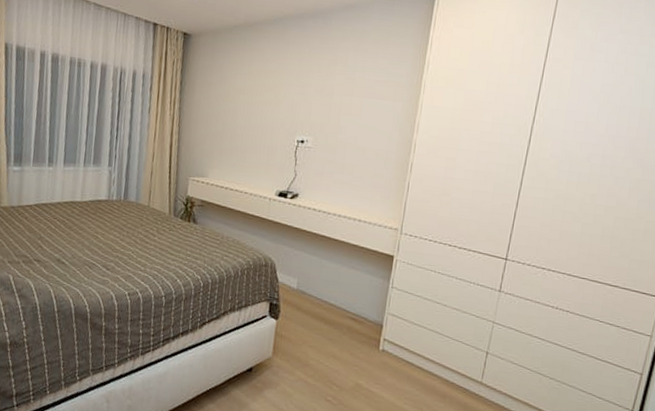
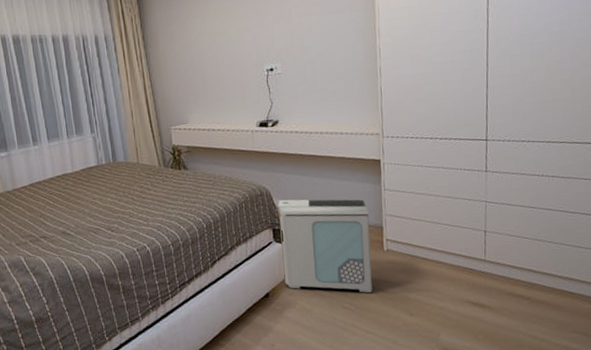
air purifier: none [271,274,372,390] -> present [277,199,373,293]

